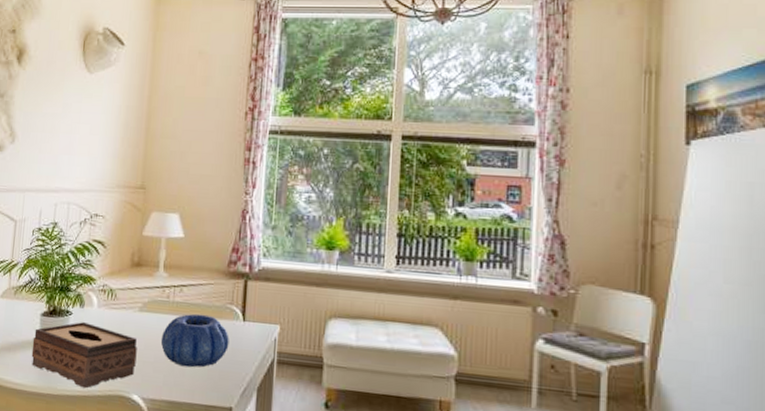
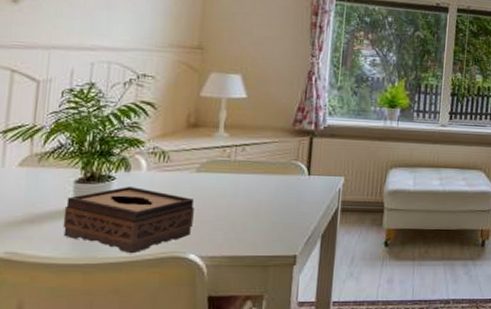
decorative bowl: present [160,313,229,368] -> none [220,171,294,223]

